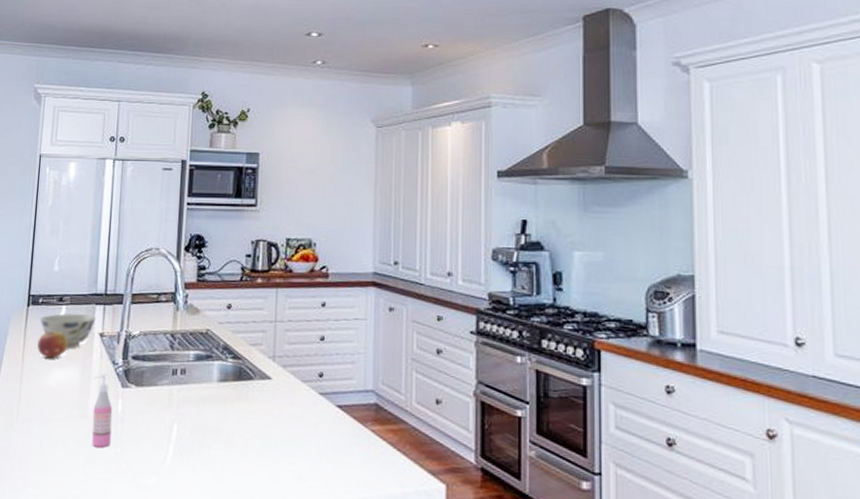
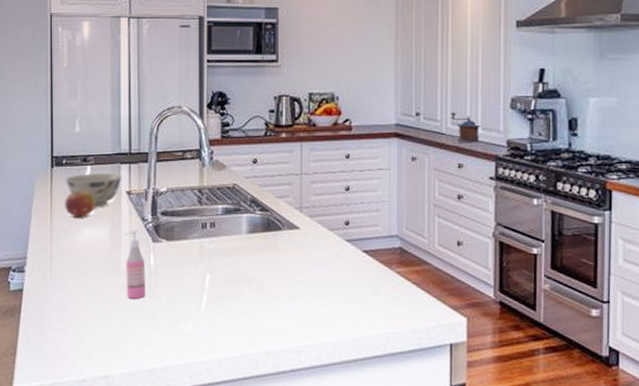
coffee grinder: none [430,262,461,295] -> present [451,112,481,143]

